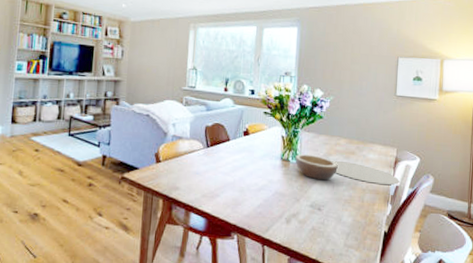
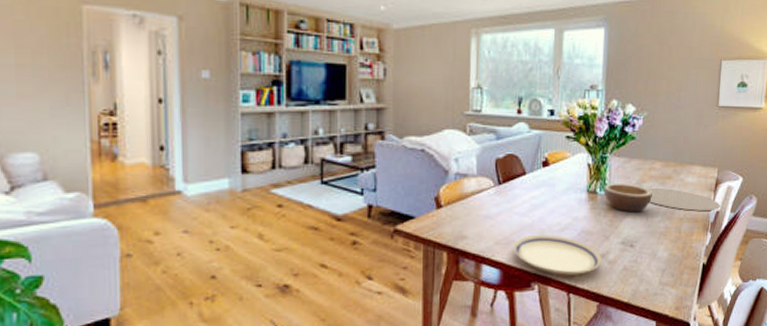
plate: none [217,192,293,230] -> present [513,235,602,276]

